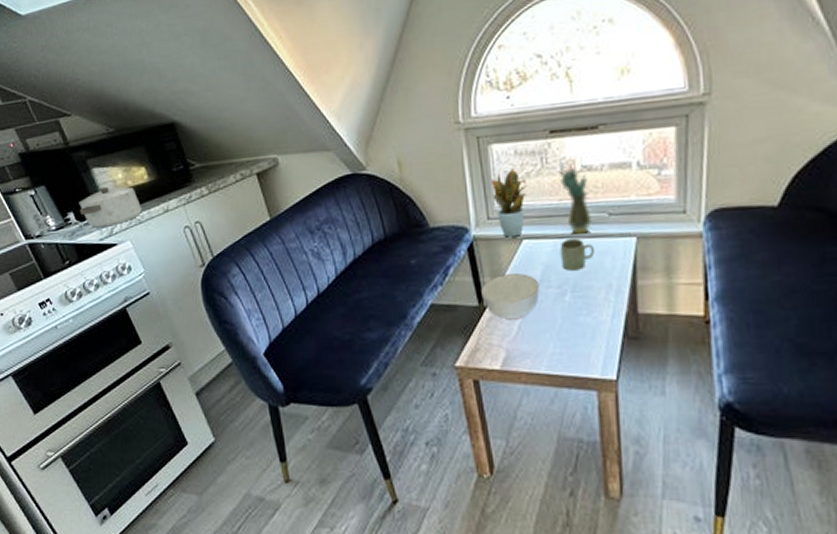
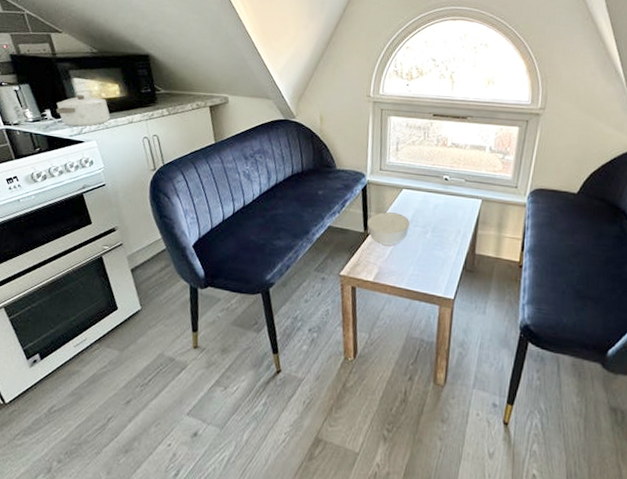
potted plant: present [491,168,528,238] -> none [386,136,412,186]
mug: present [559,238,595,271] -> none [427,193,453,217]
vase: present [560,167,592,234] -> none [435,141,454,192]

